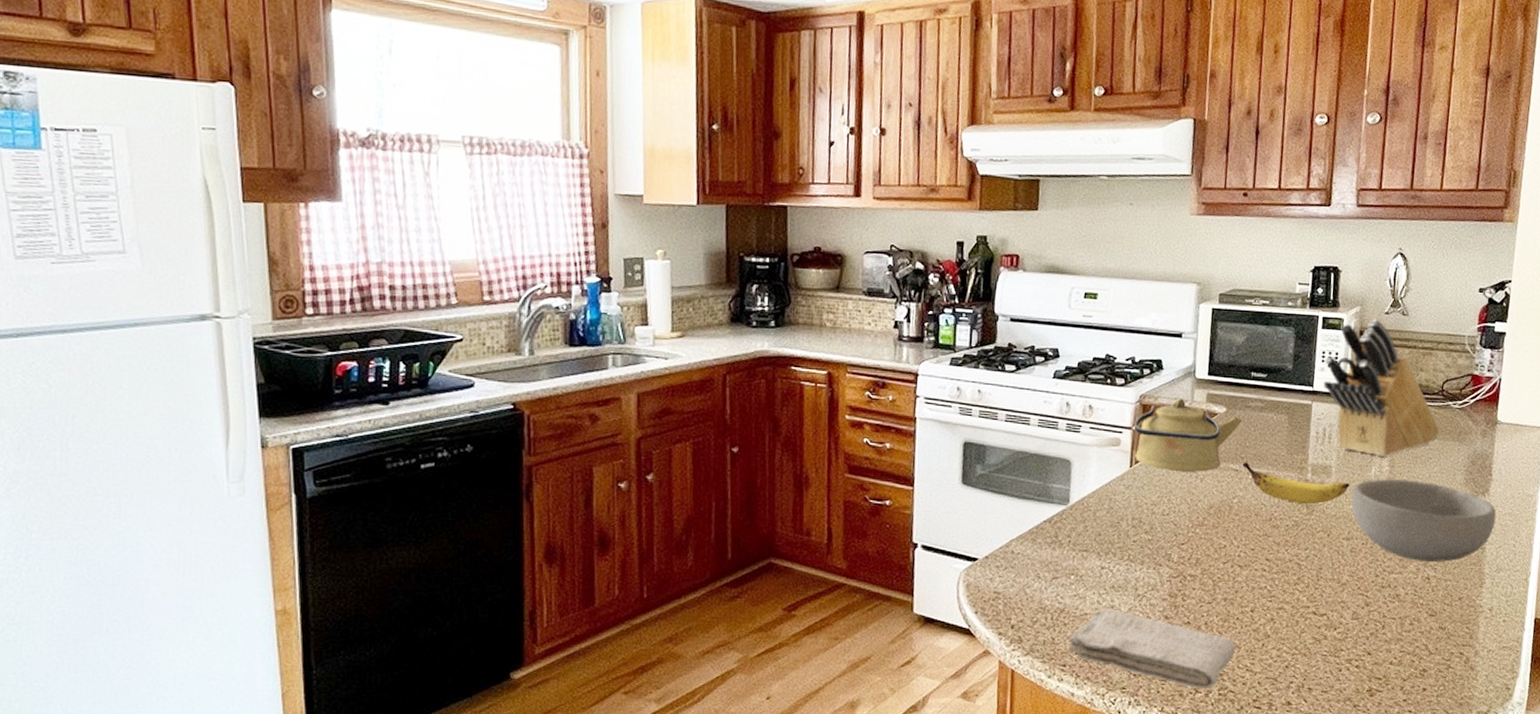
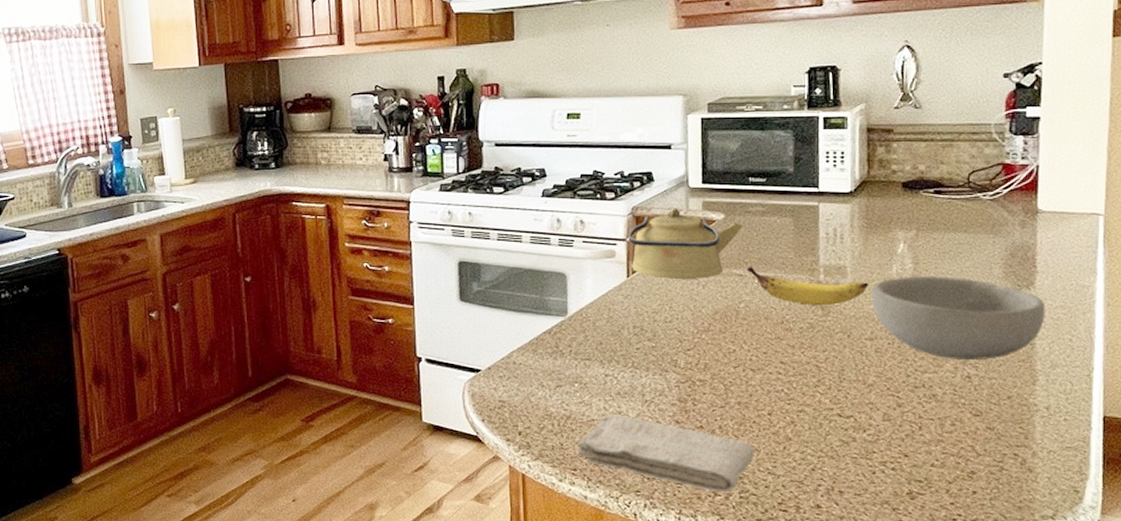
knife block: present [1324,319,1440,457] -> none [829,115,969,254]

